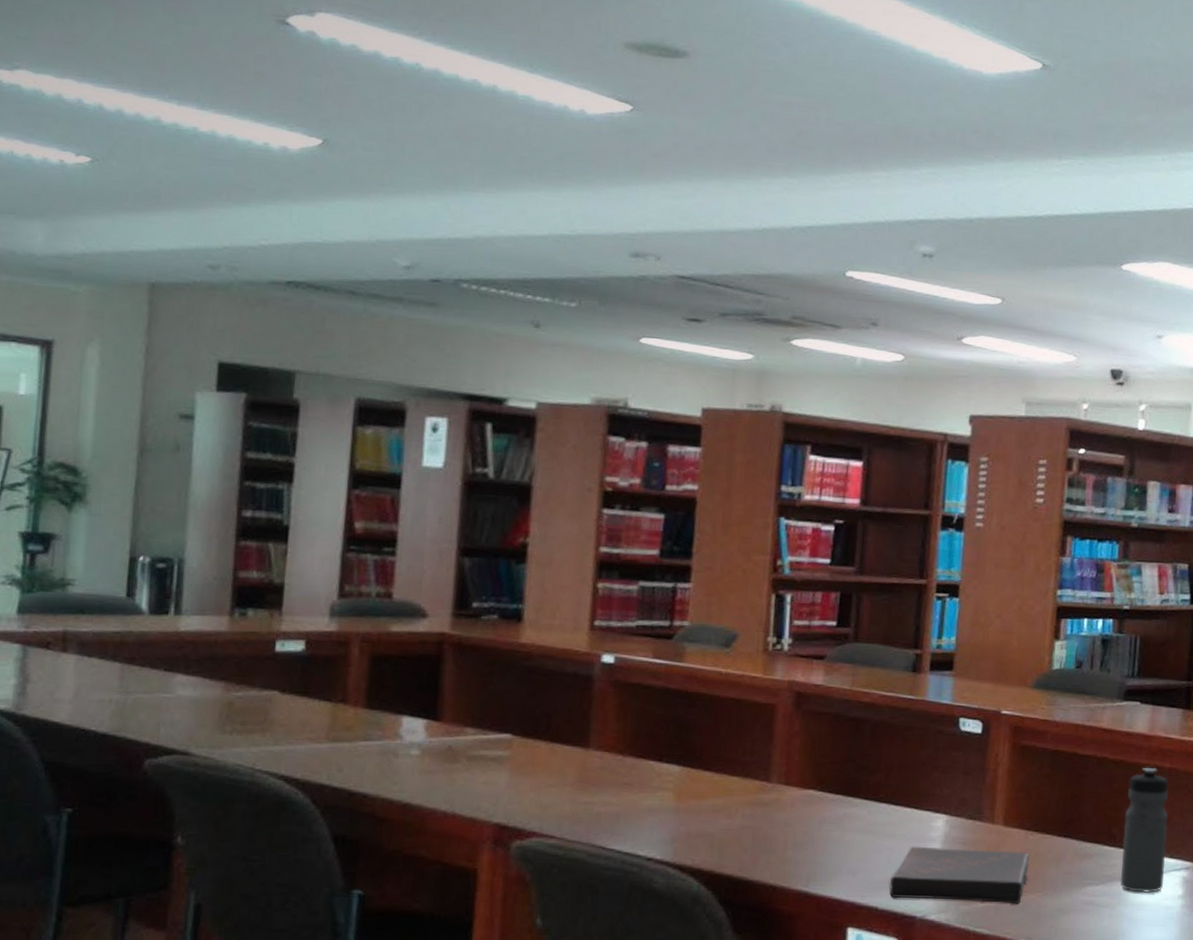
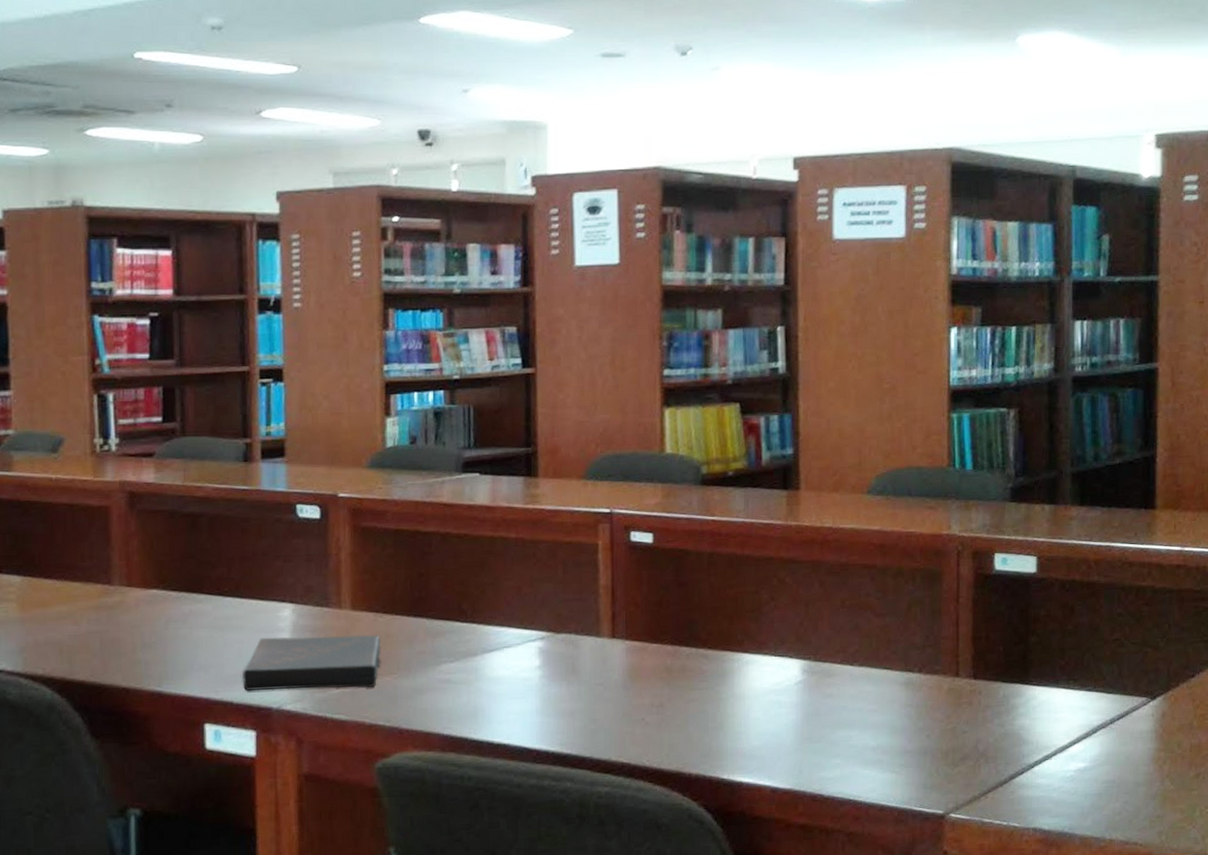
water bottle: present [1121,767,1169,893] -> none [474,538,519,667]

